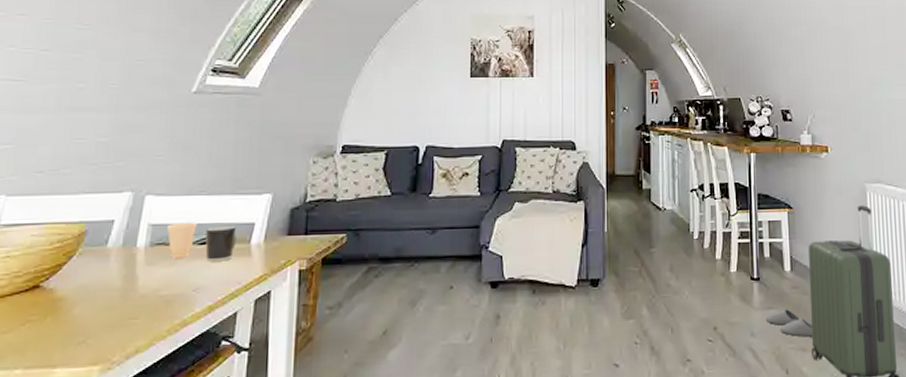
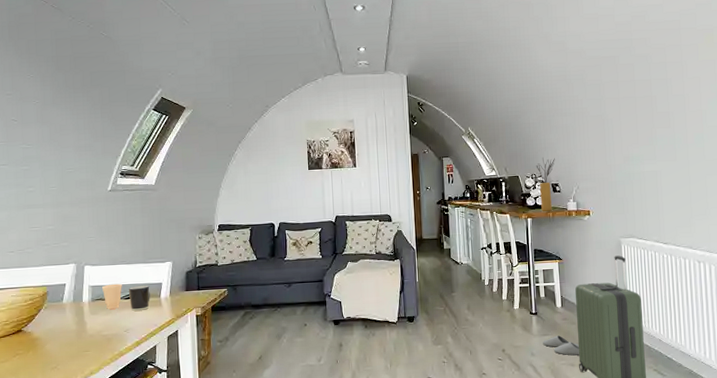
vase: none [762,76,786,146] -> present [536,158,555,212]

